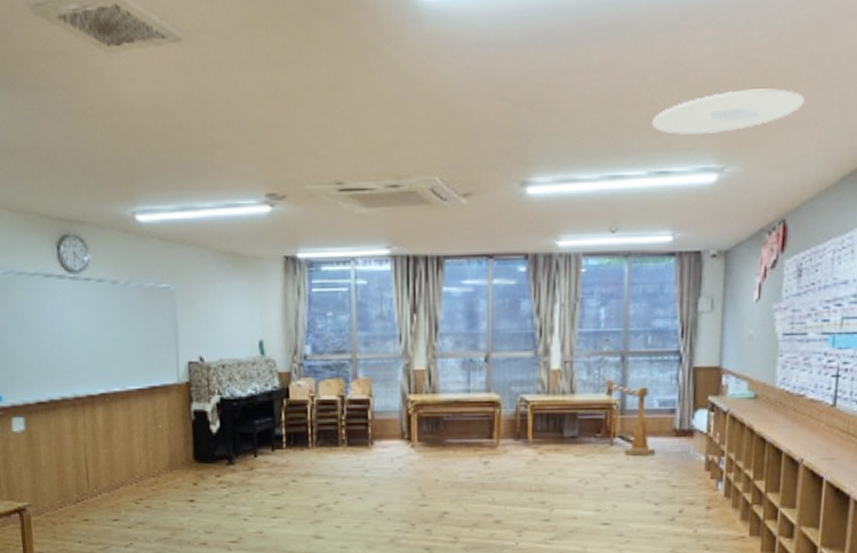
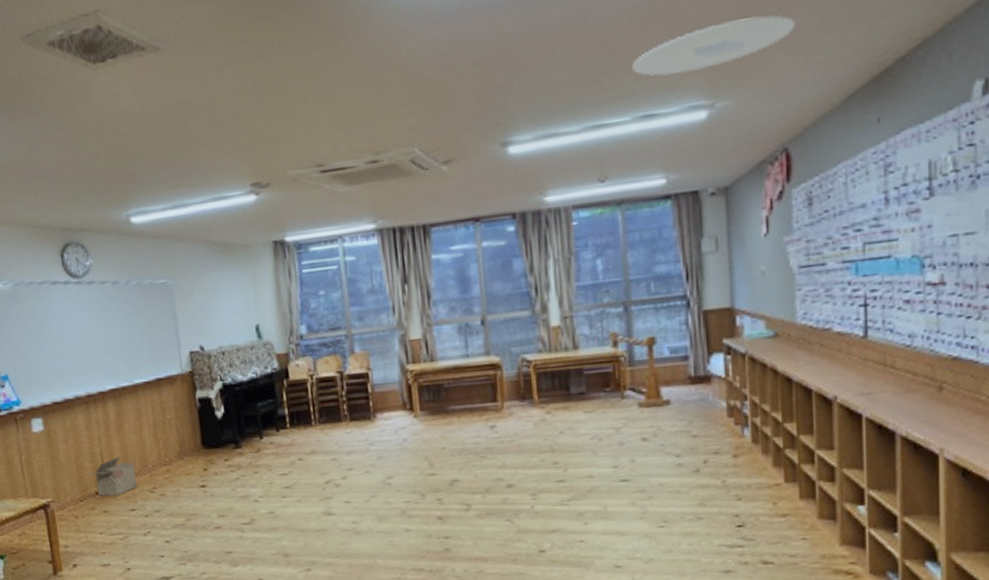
cardboard box: none [69,464,123,505] -> present [87,457,138,497]

